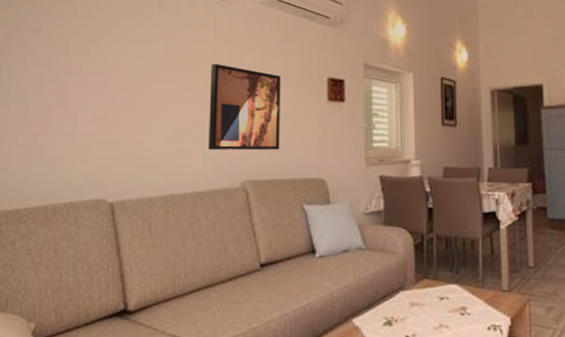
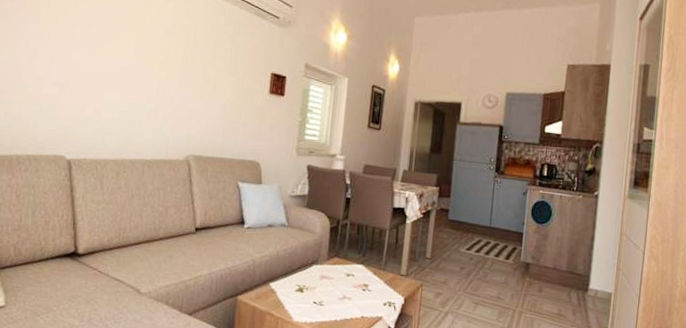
wall art: present [209,63,281,151] -> none [159,46,230,132]

